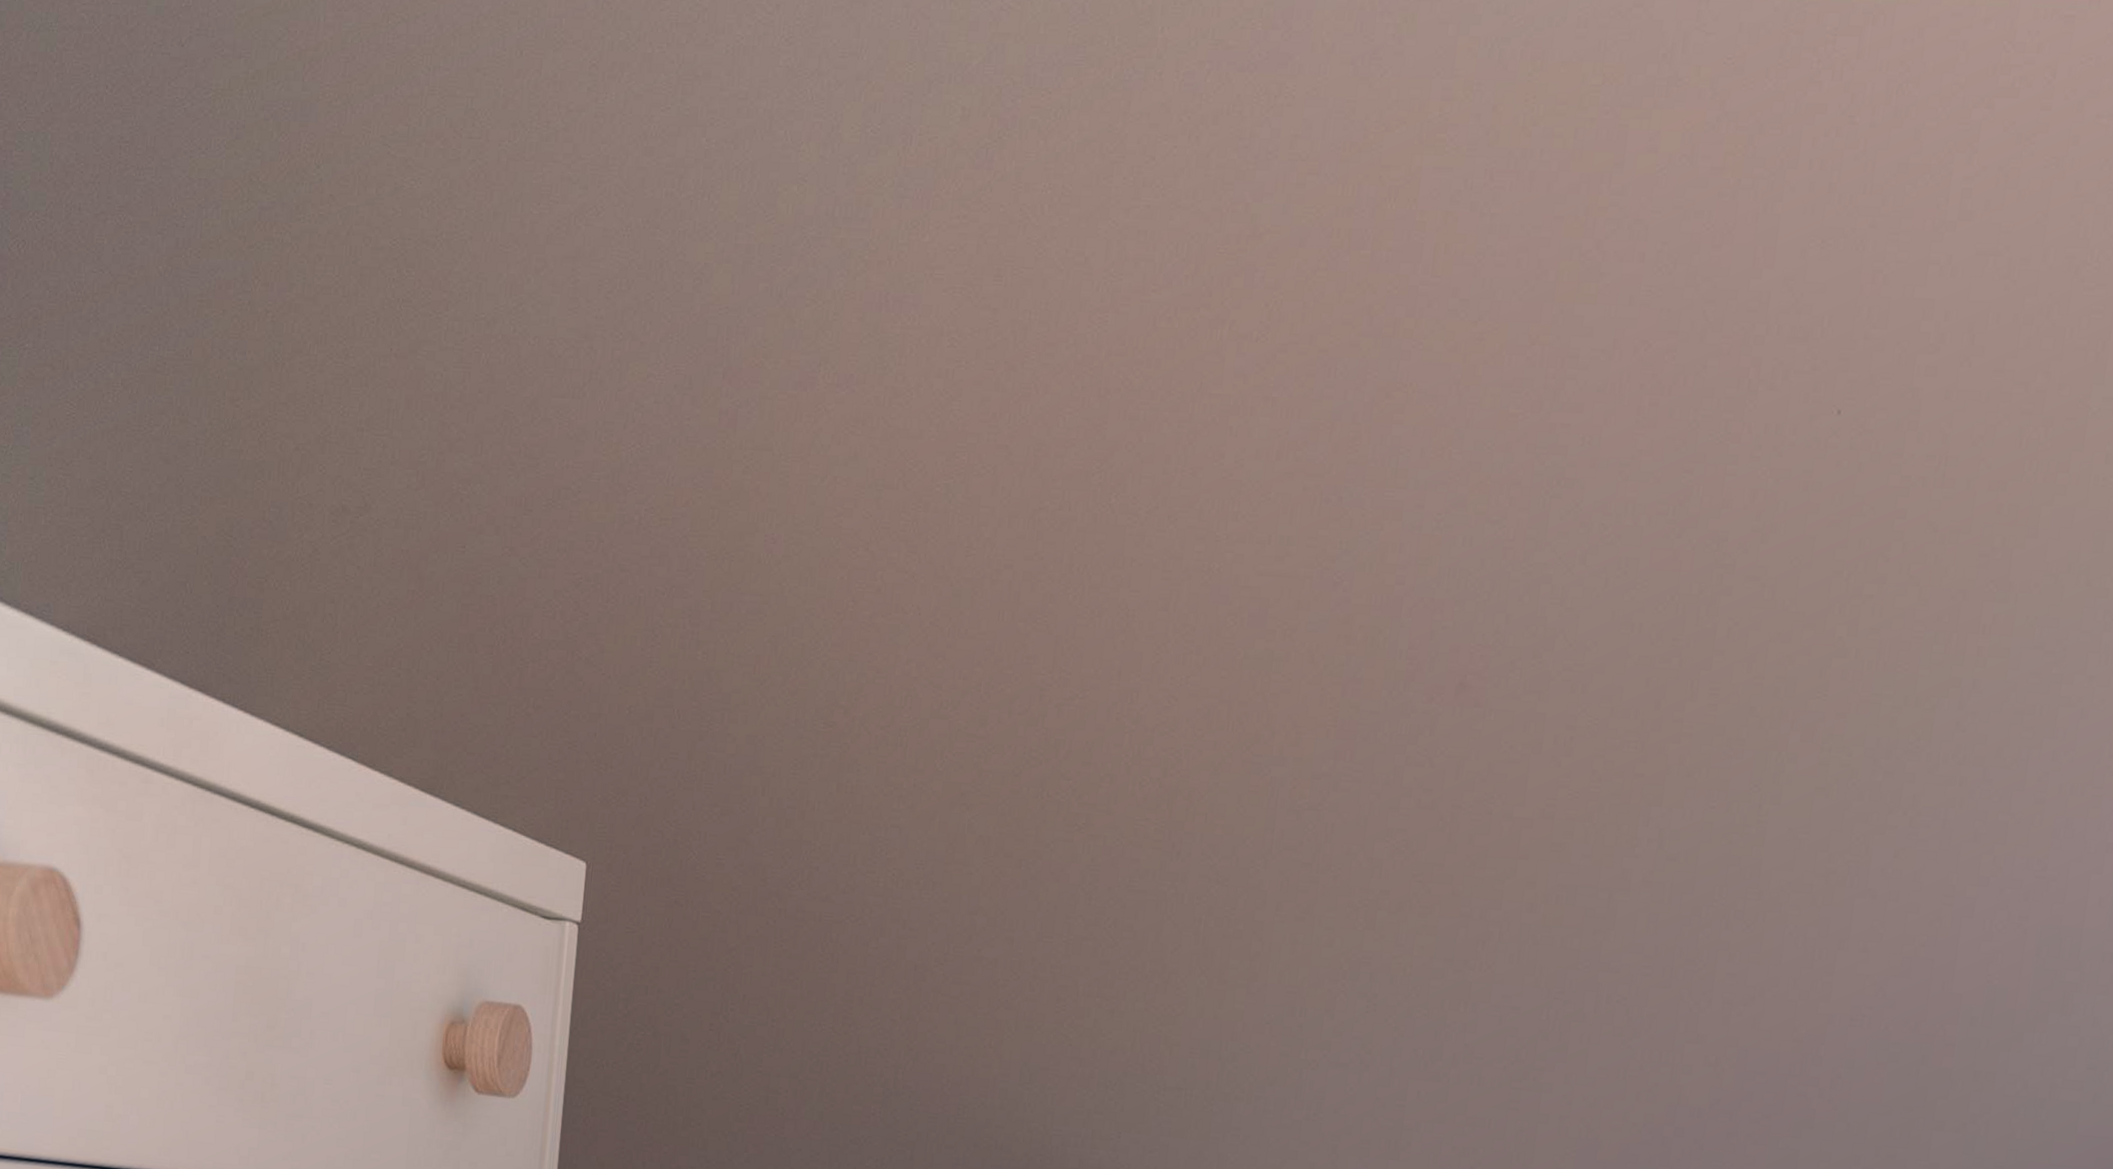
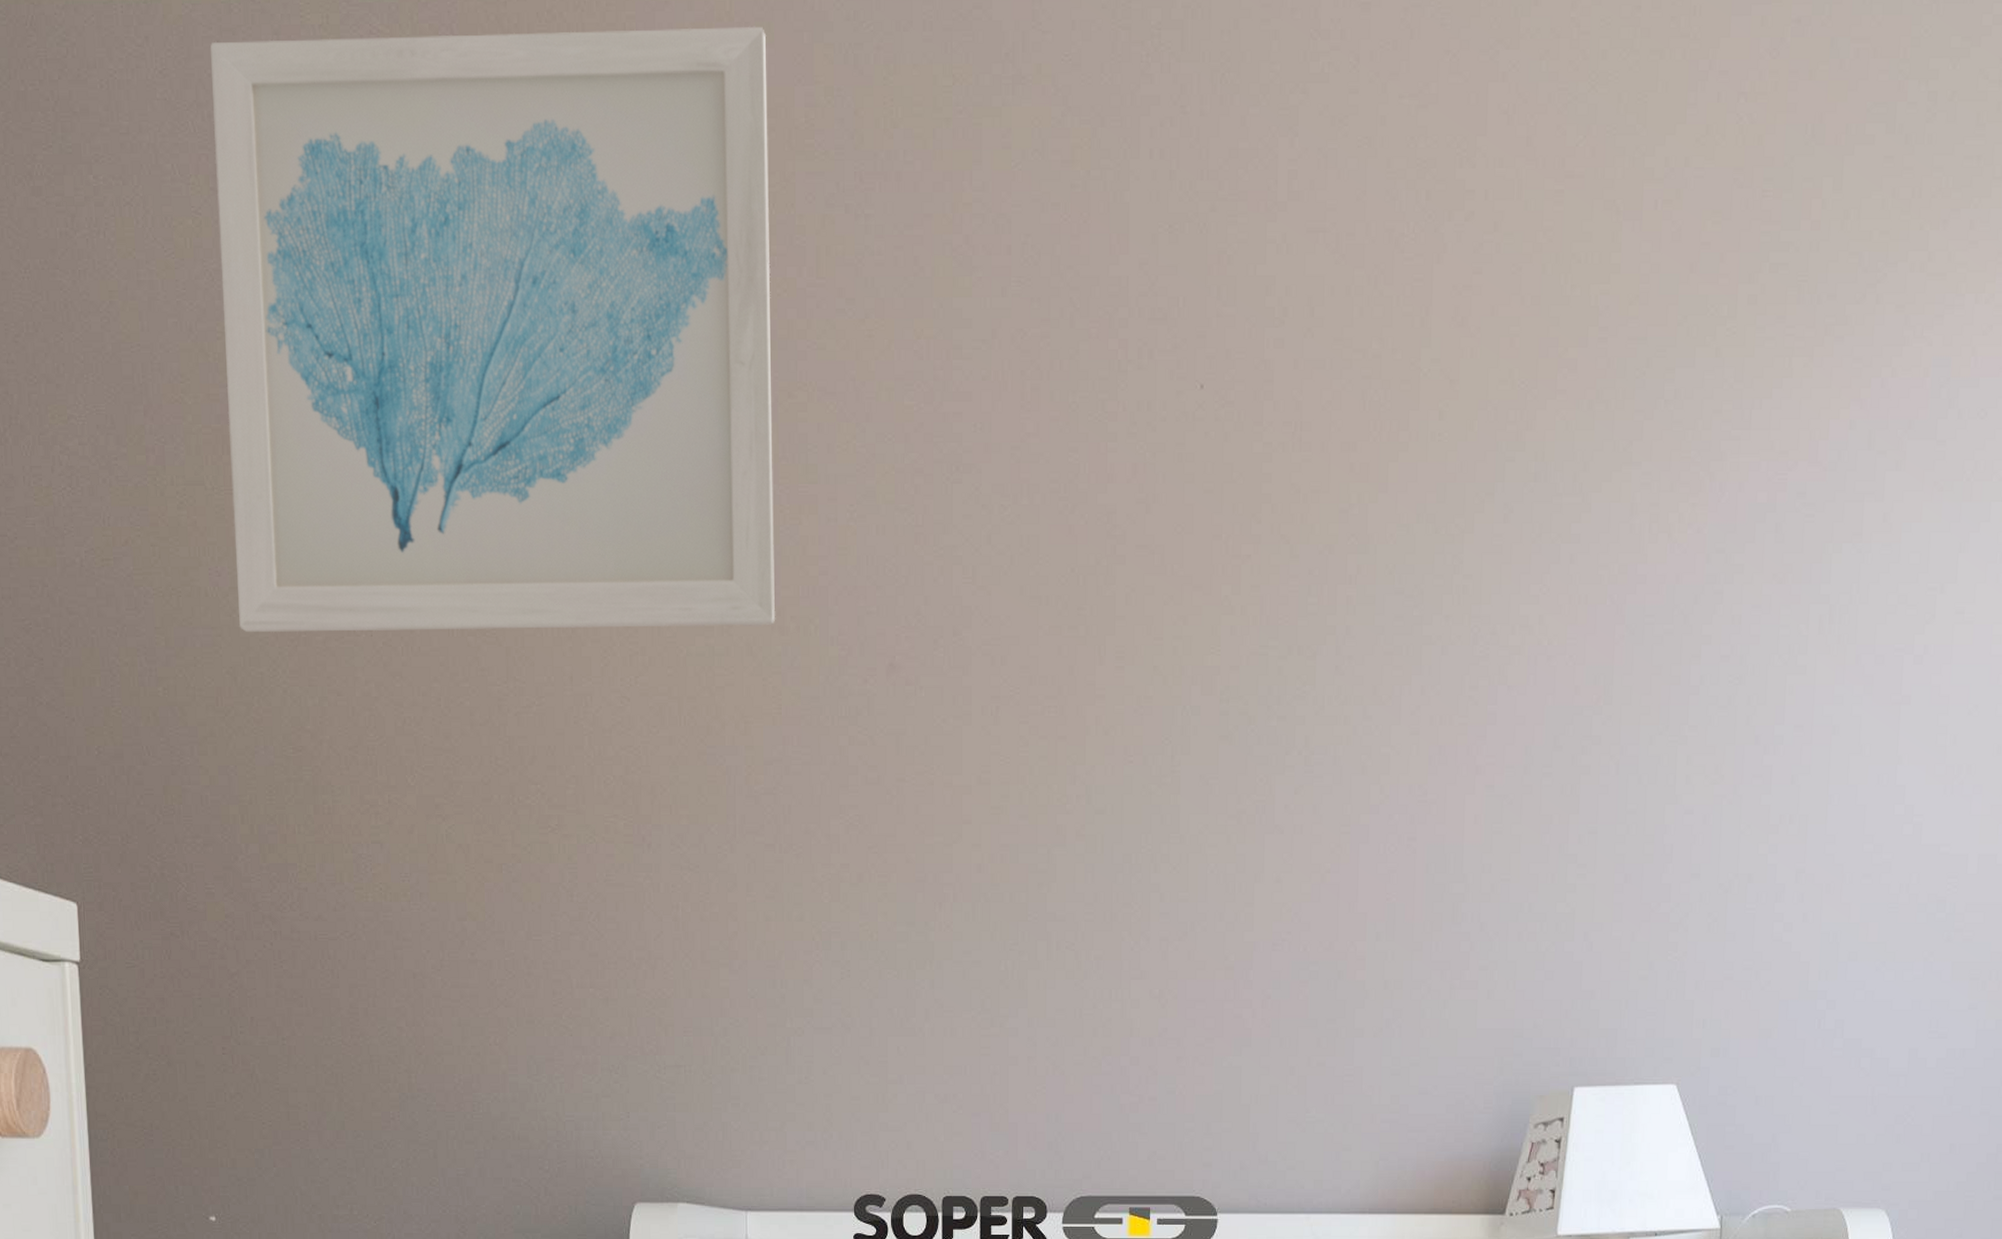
wall art: none [788,12,1410,633] -> present [210,26,776,633]

